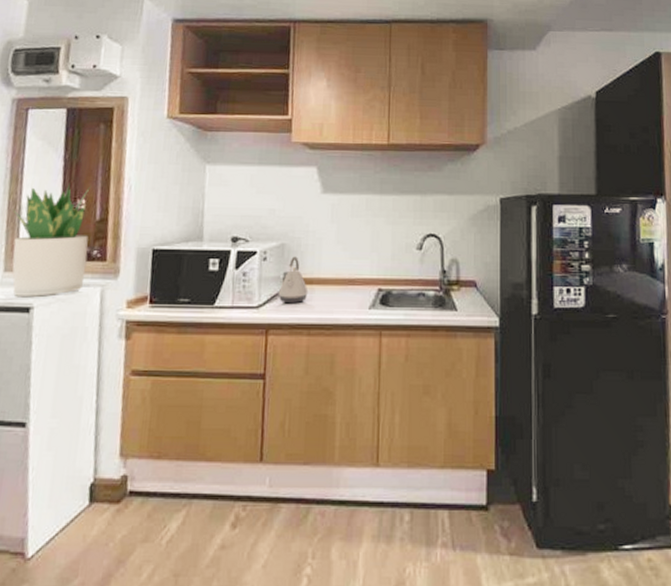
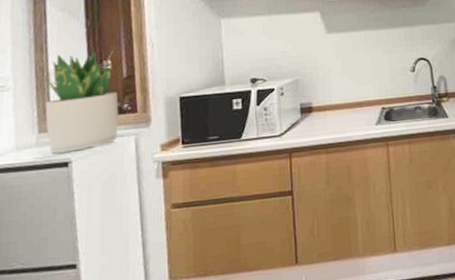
kettle: present [278,256,309,304] -> none [297,89,323,130]

